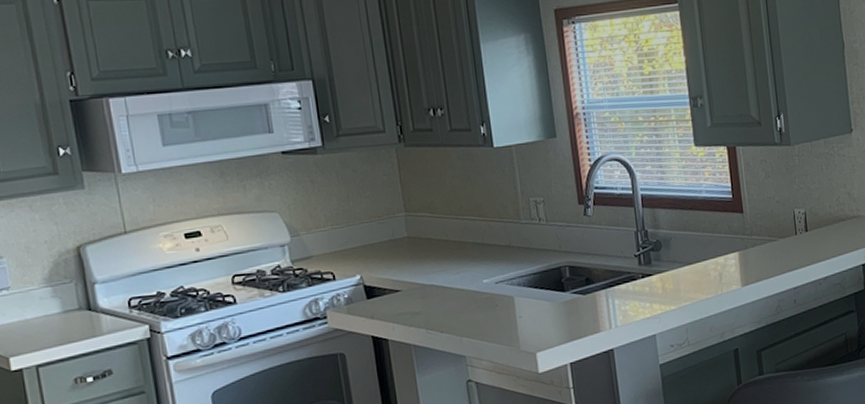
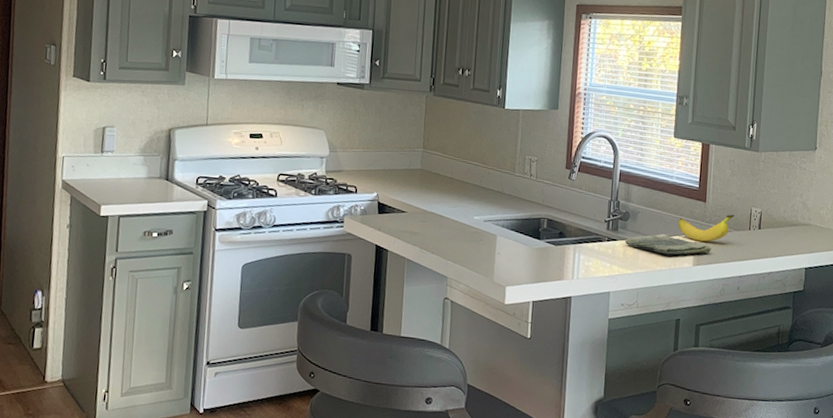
dish towel: none [661,257,758,280] -> present [624,233,711,255]
banana: none [716,221,777,258] -> present [677,215,734,242]

